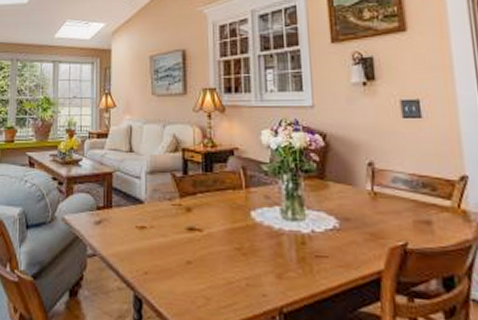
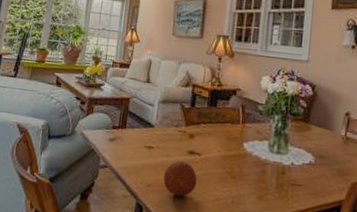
fruit: none [161,239,202,284] -> present [163,160,197,197]

